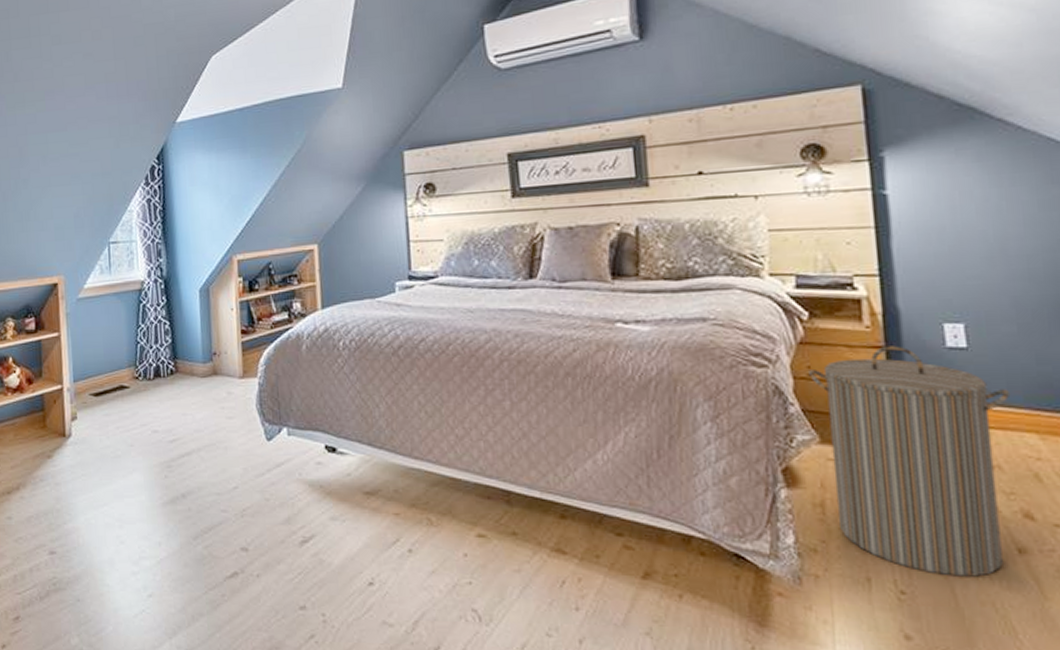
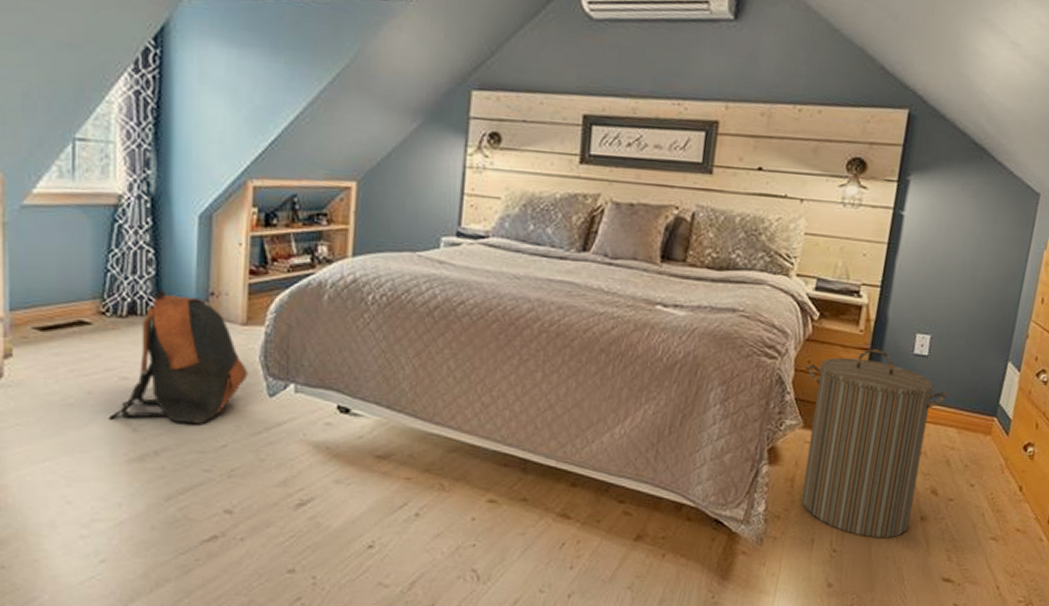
backpack: none [147,353,249,469] -> present [109,289,248,425]

